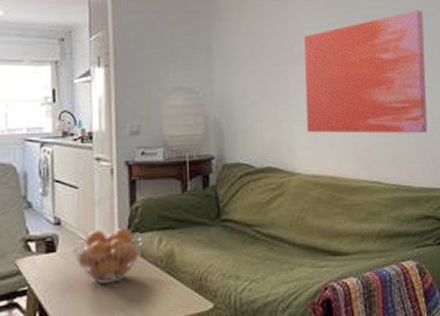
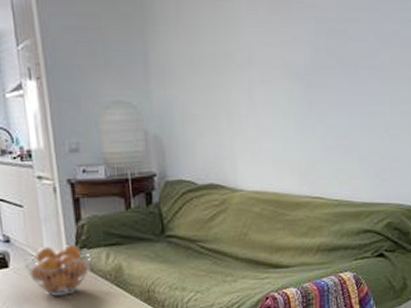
wall art: present [304,10,428,133] -> none [247,10,376,148]

